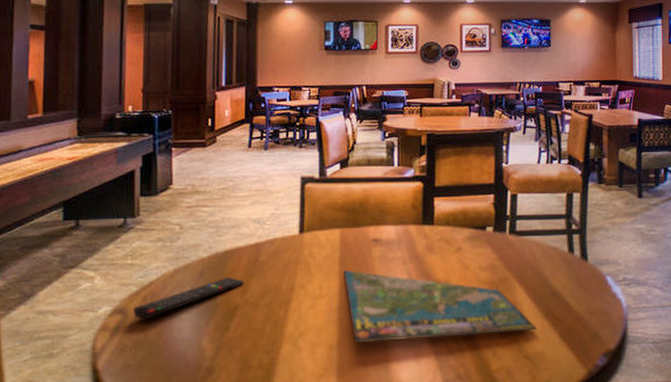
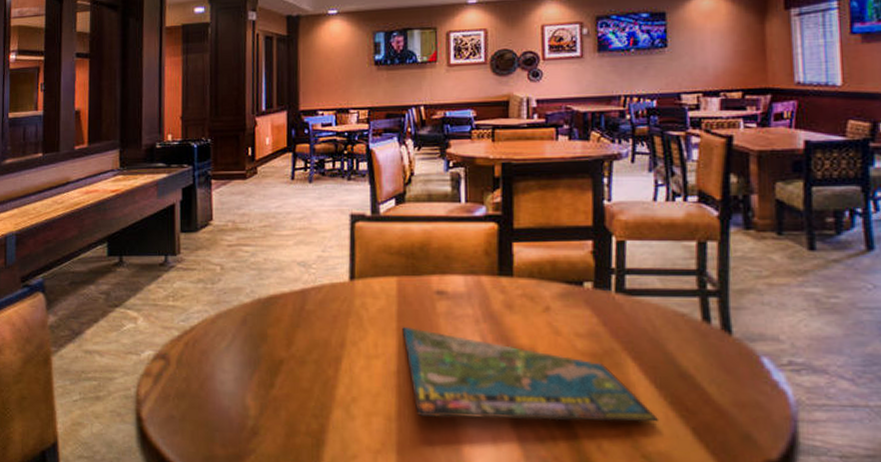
remote control: present [133,276,244,320] -> none [175,326,289,368]

